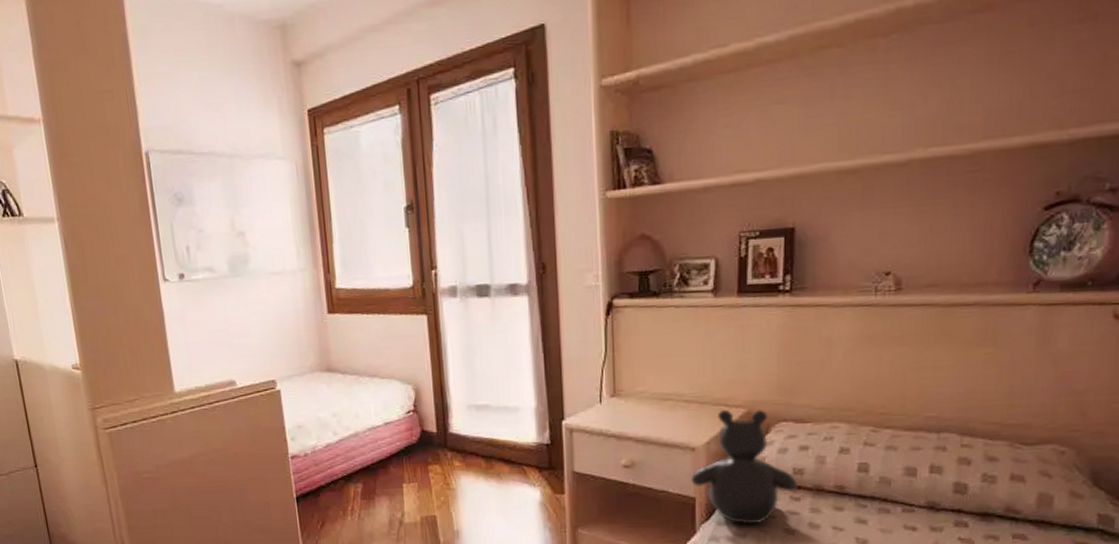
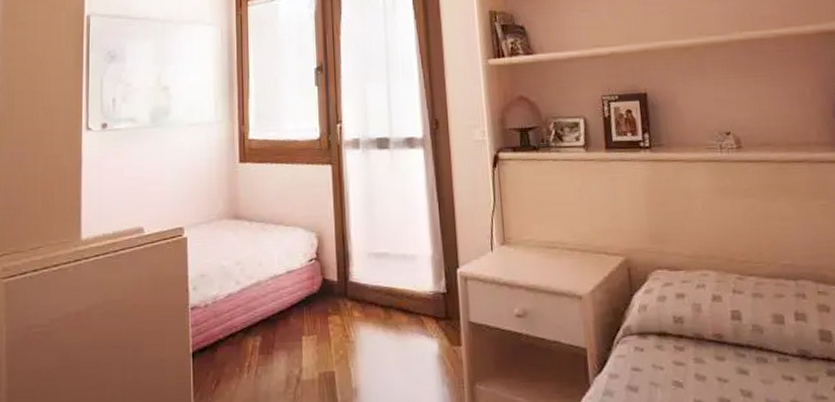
stuffed animal: present [691,409,798,525] -> none [580,257,680,377]

